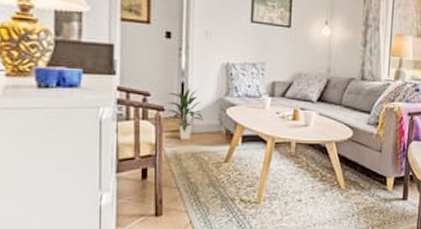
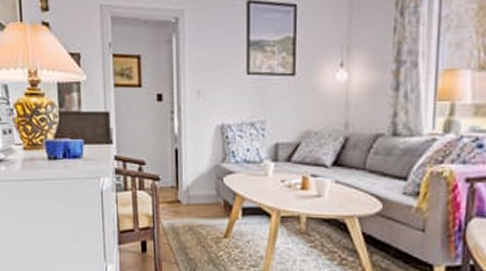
indoor plant: present [165,88,203,140] -> none [161,155,199,212]

